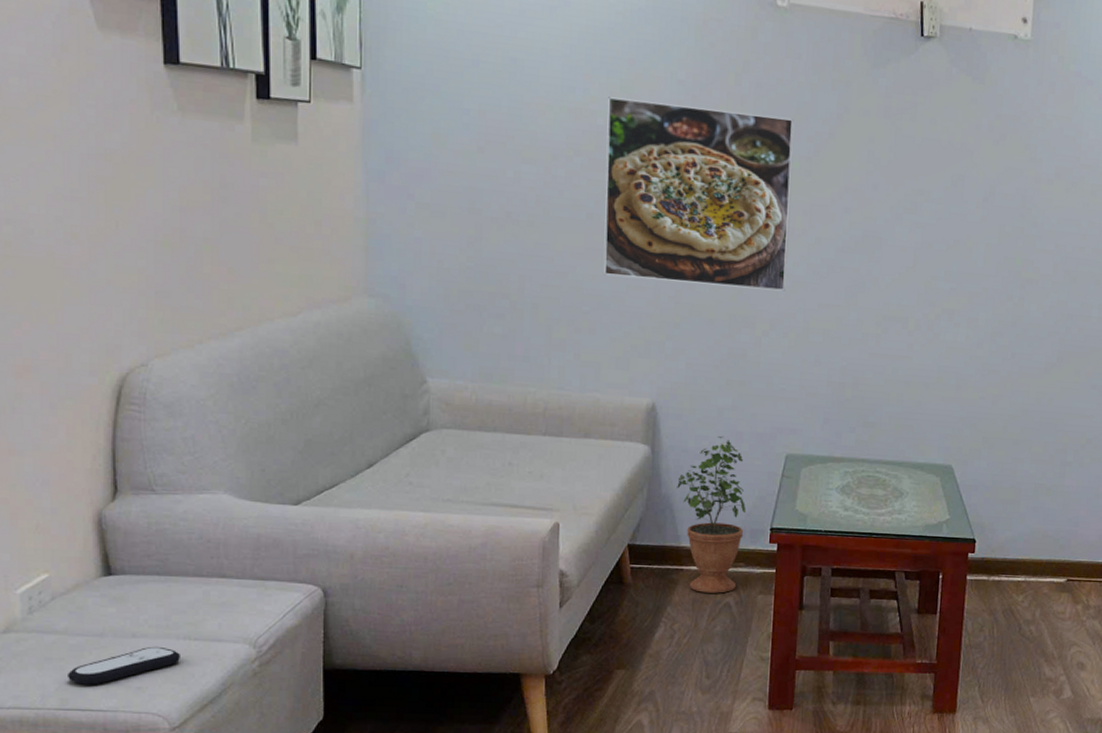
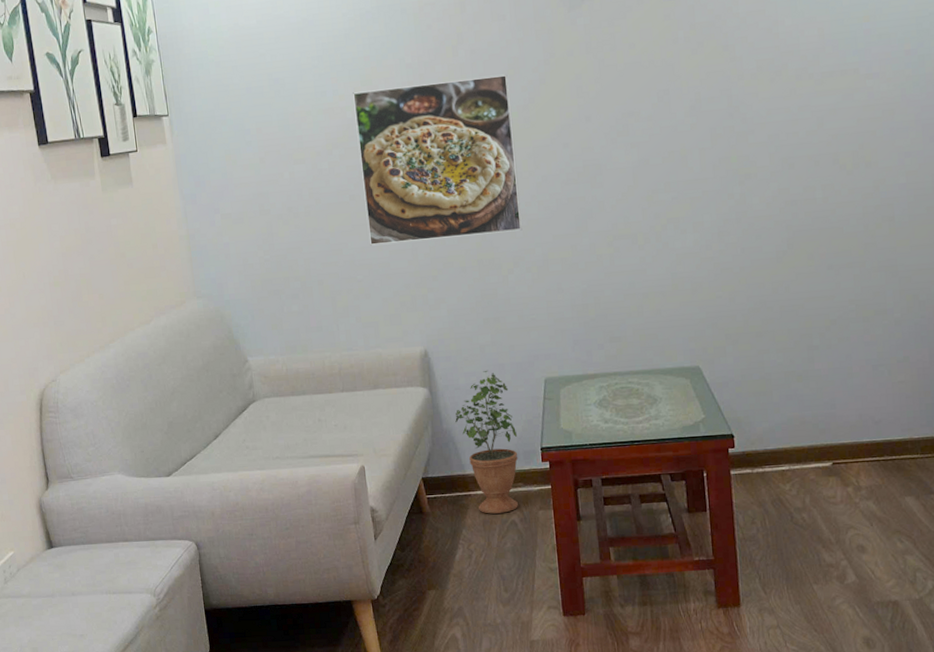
remote control: present [68,646,182,685] -> none [34,601,106,636]

